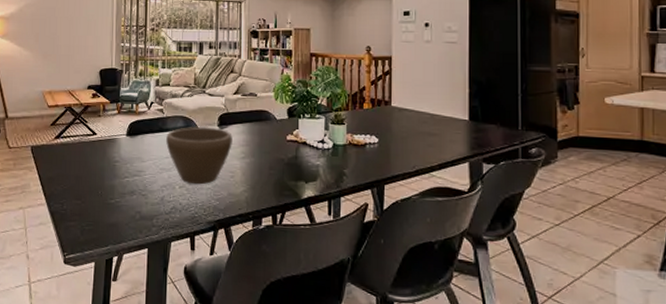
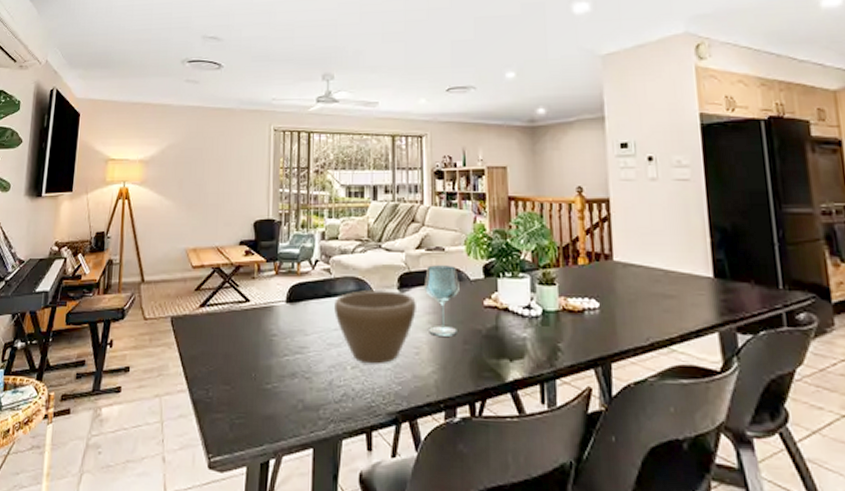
wine glass: none [239,108,268,164] -> present [423,265,460,336]

